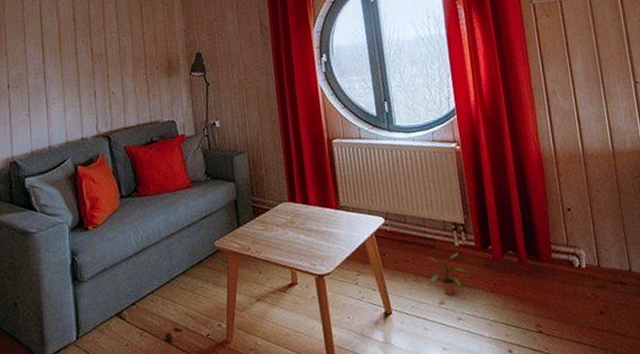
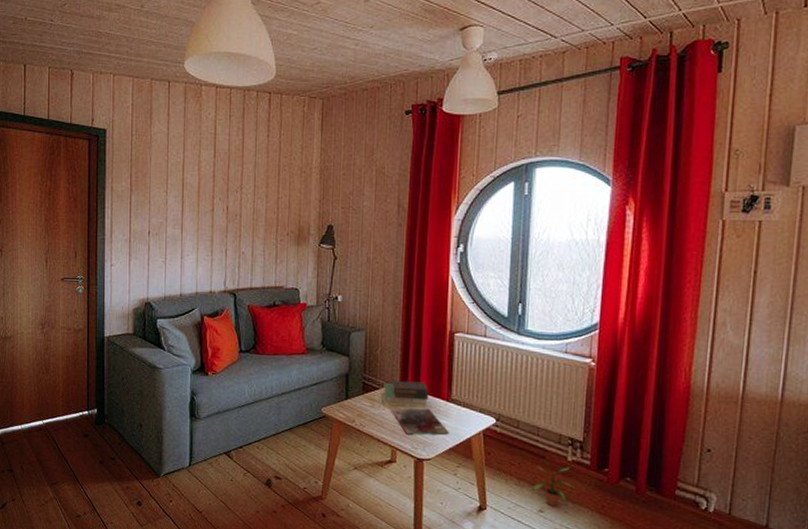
books: none [272,194,319,229] -> present [381,380,429,410]
magazine: none [284,220,344,252] -> present [391,408,449,435]

